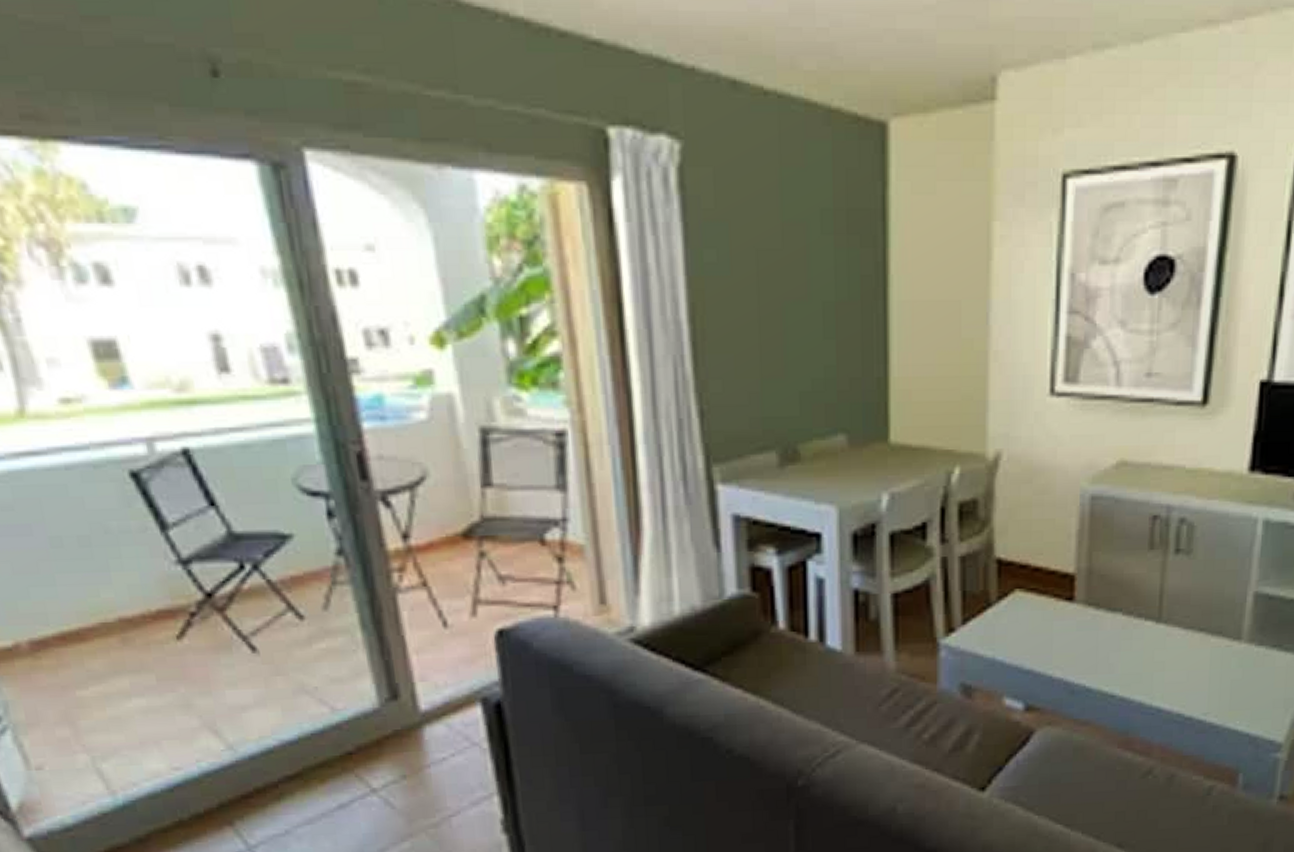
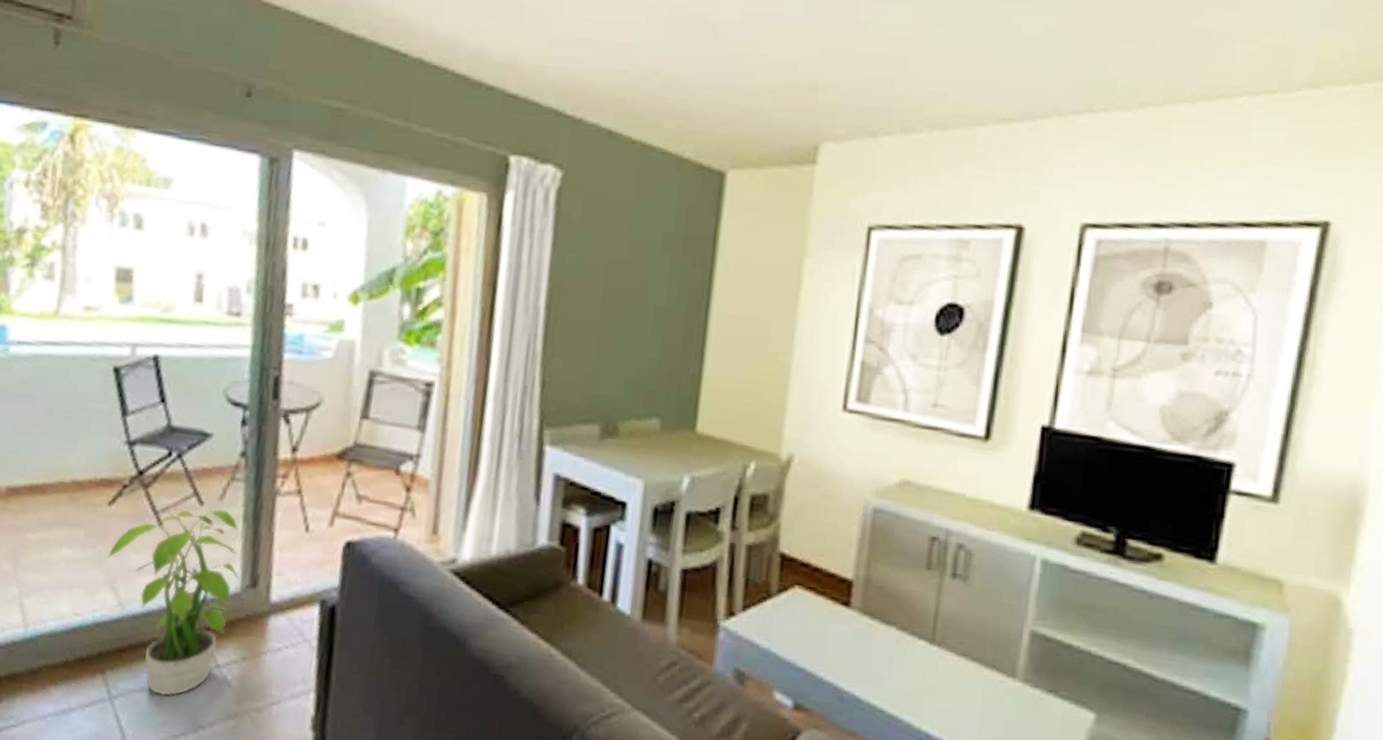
potted plant: none [193,620,374,834] -> present [105,505,239,697]

